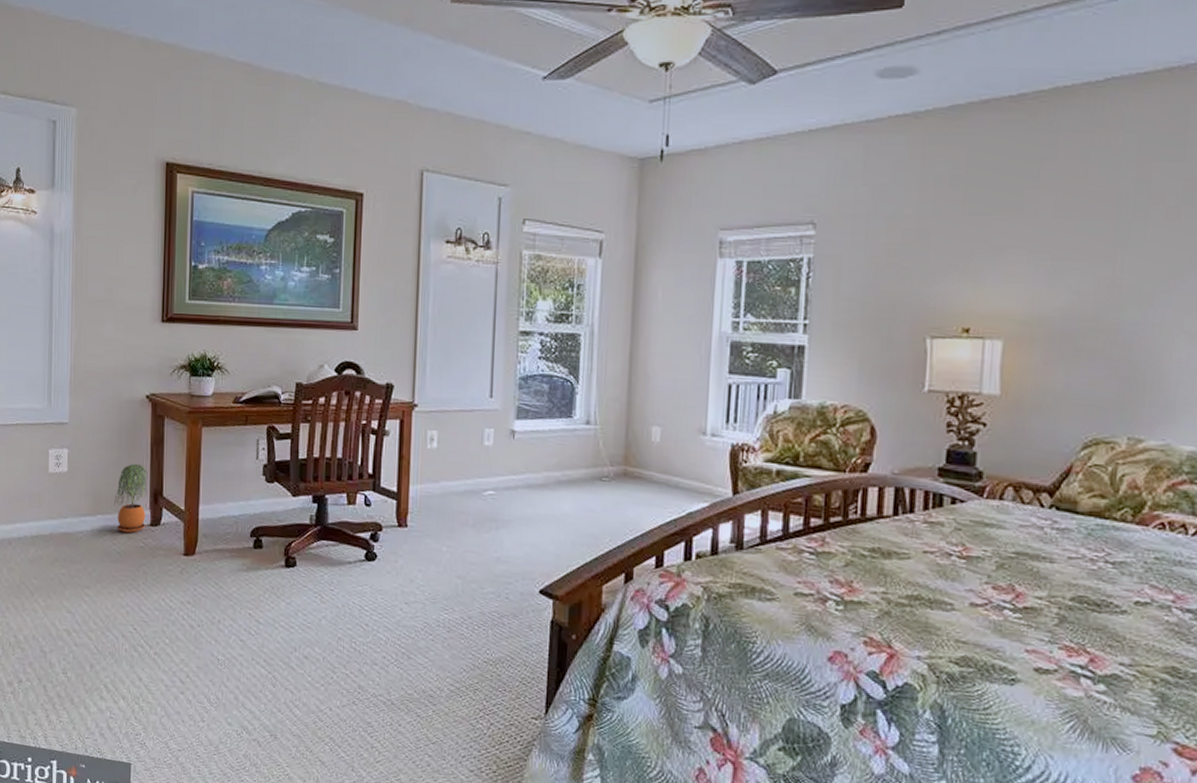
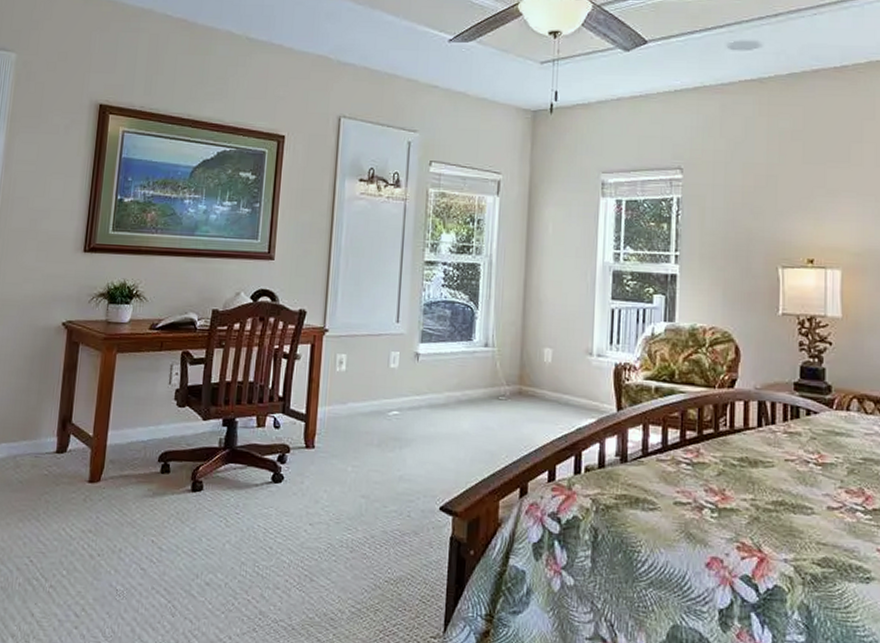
potted plant: present [114,463,147,533] -> none [20,390,58,461]

